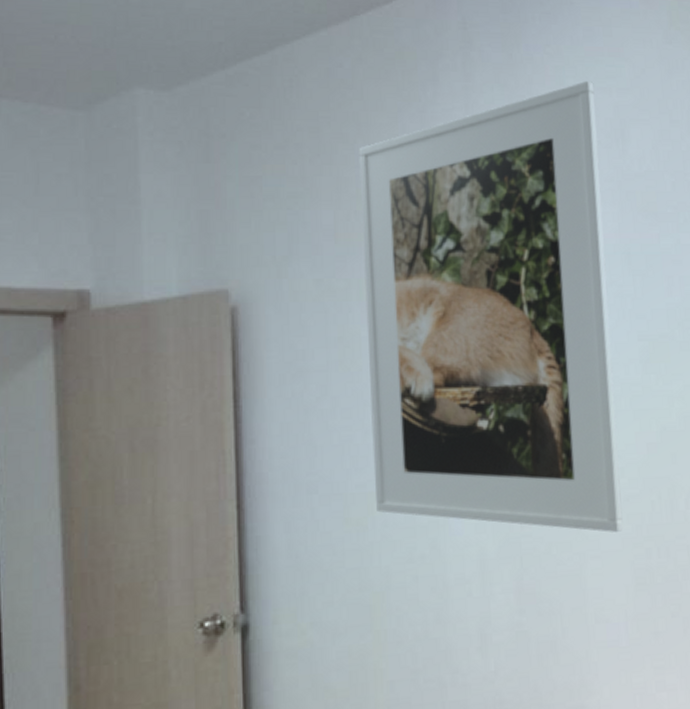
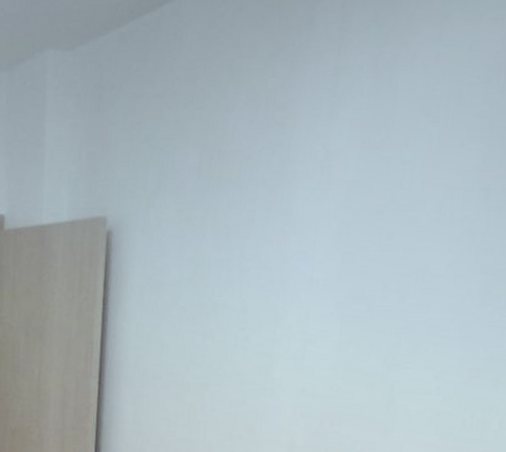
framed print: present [358,80,623,532] -> none [207,11,484,440]

